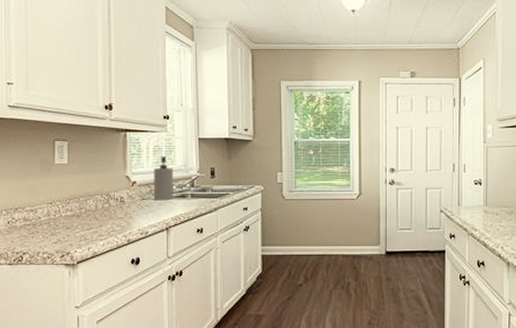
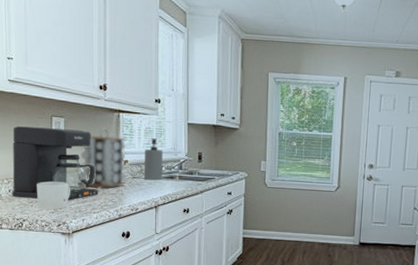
coffee maker: none [11,153,106,230] -> present [12,126,99,201]
mug: none [37,208,75,240] -> present [36,181,70,210]
spice rack: none [85,149,136,213] -> present [80,128,128,188]

